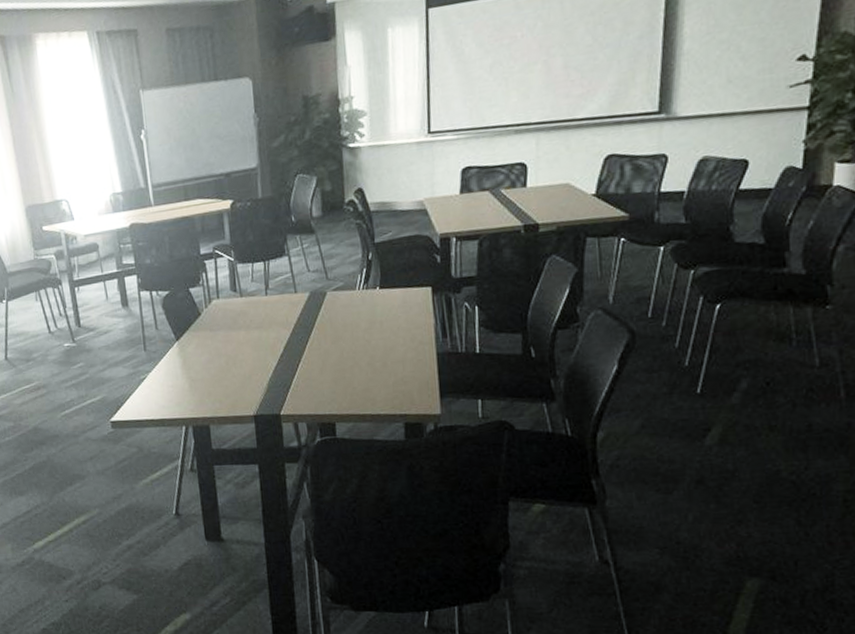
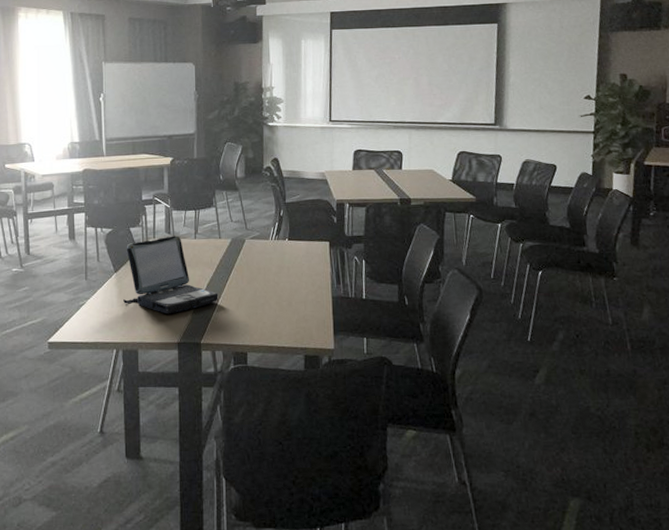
laptop: none [186,293,298,385] -> present [123,235,219,314]

